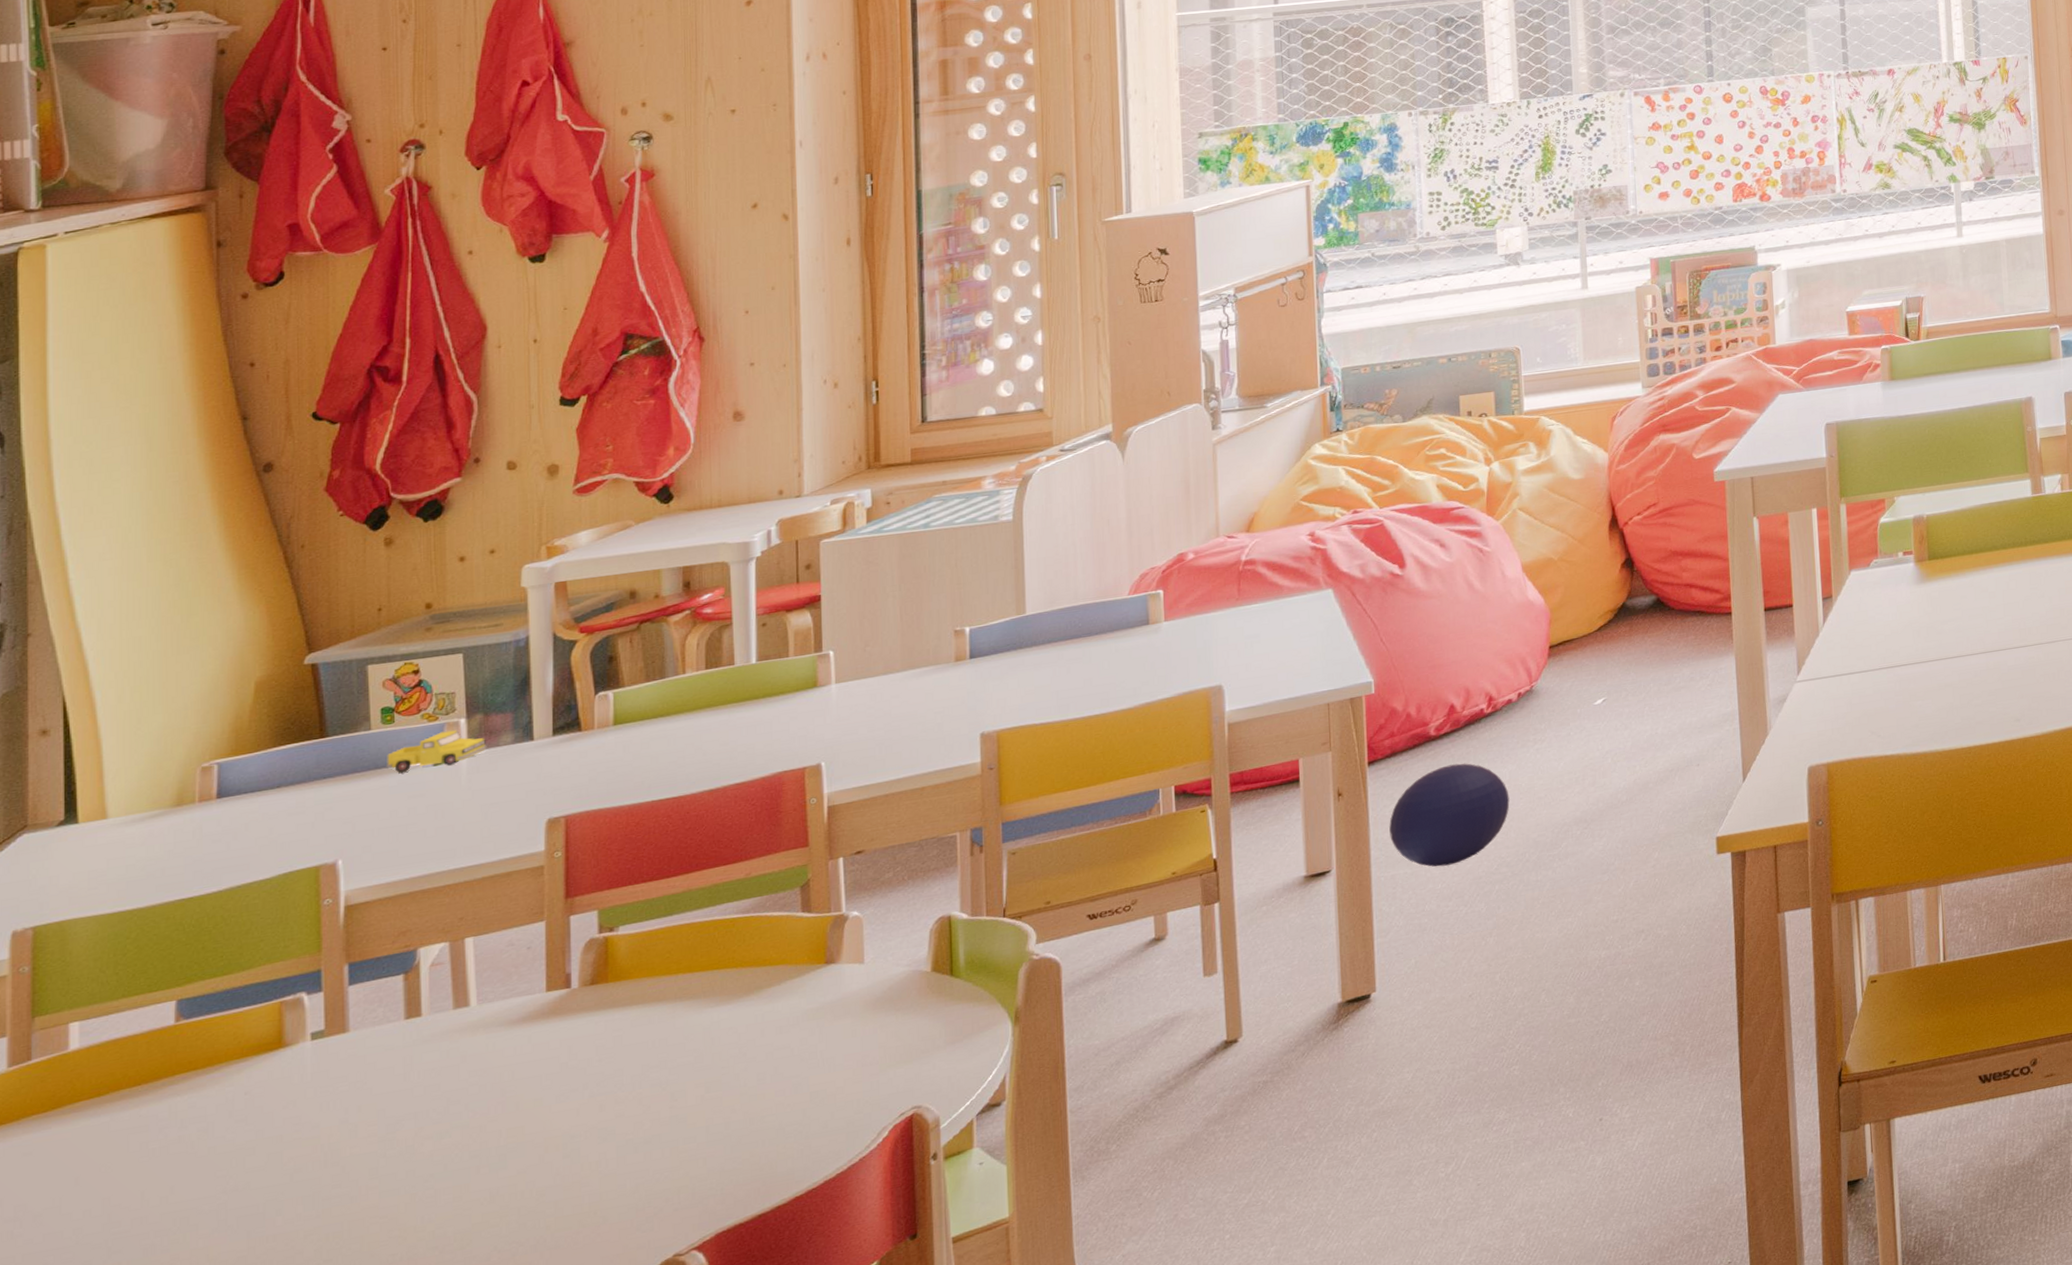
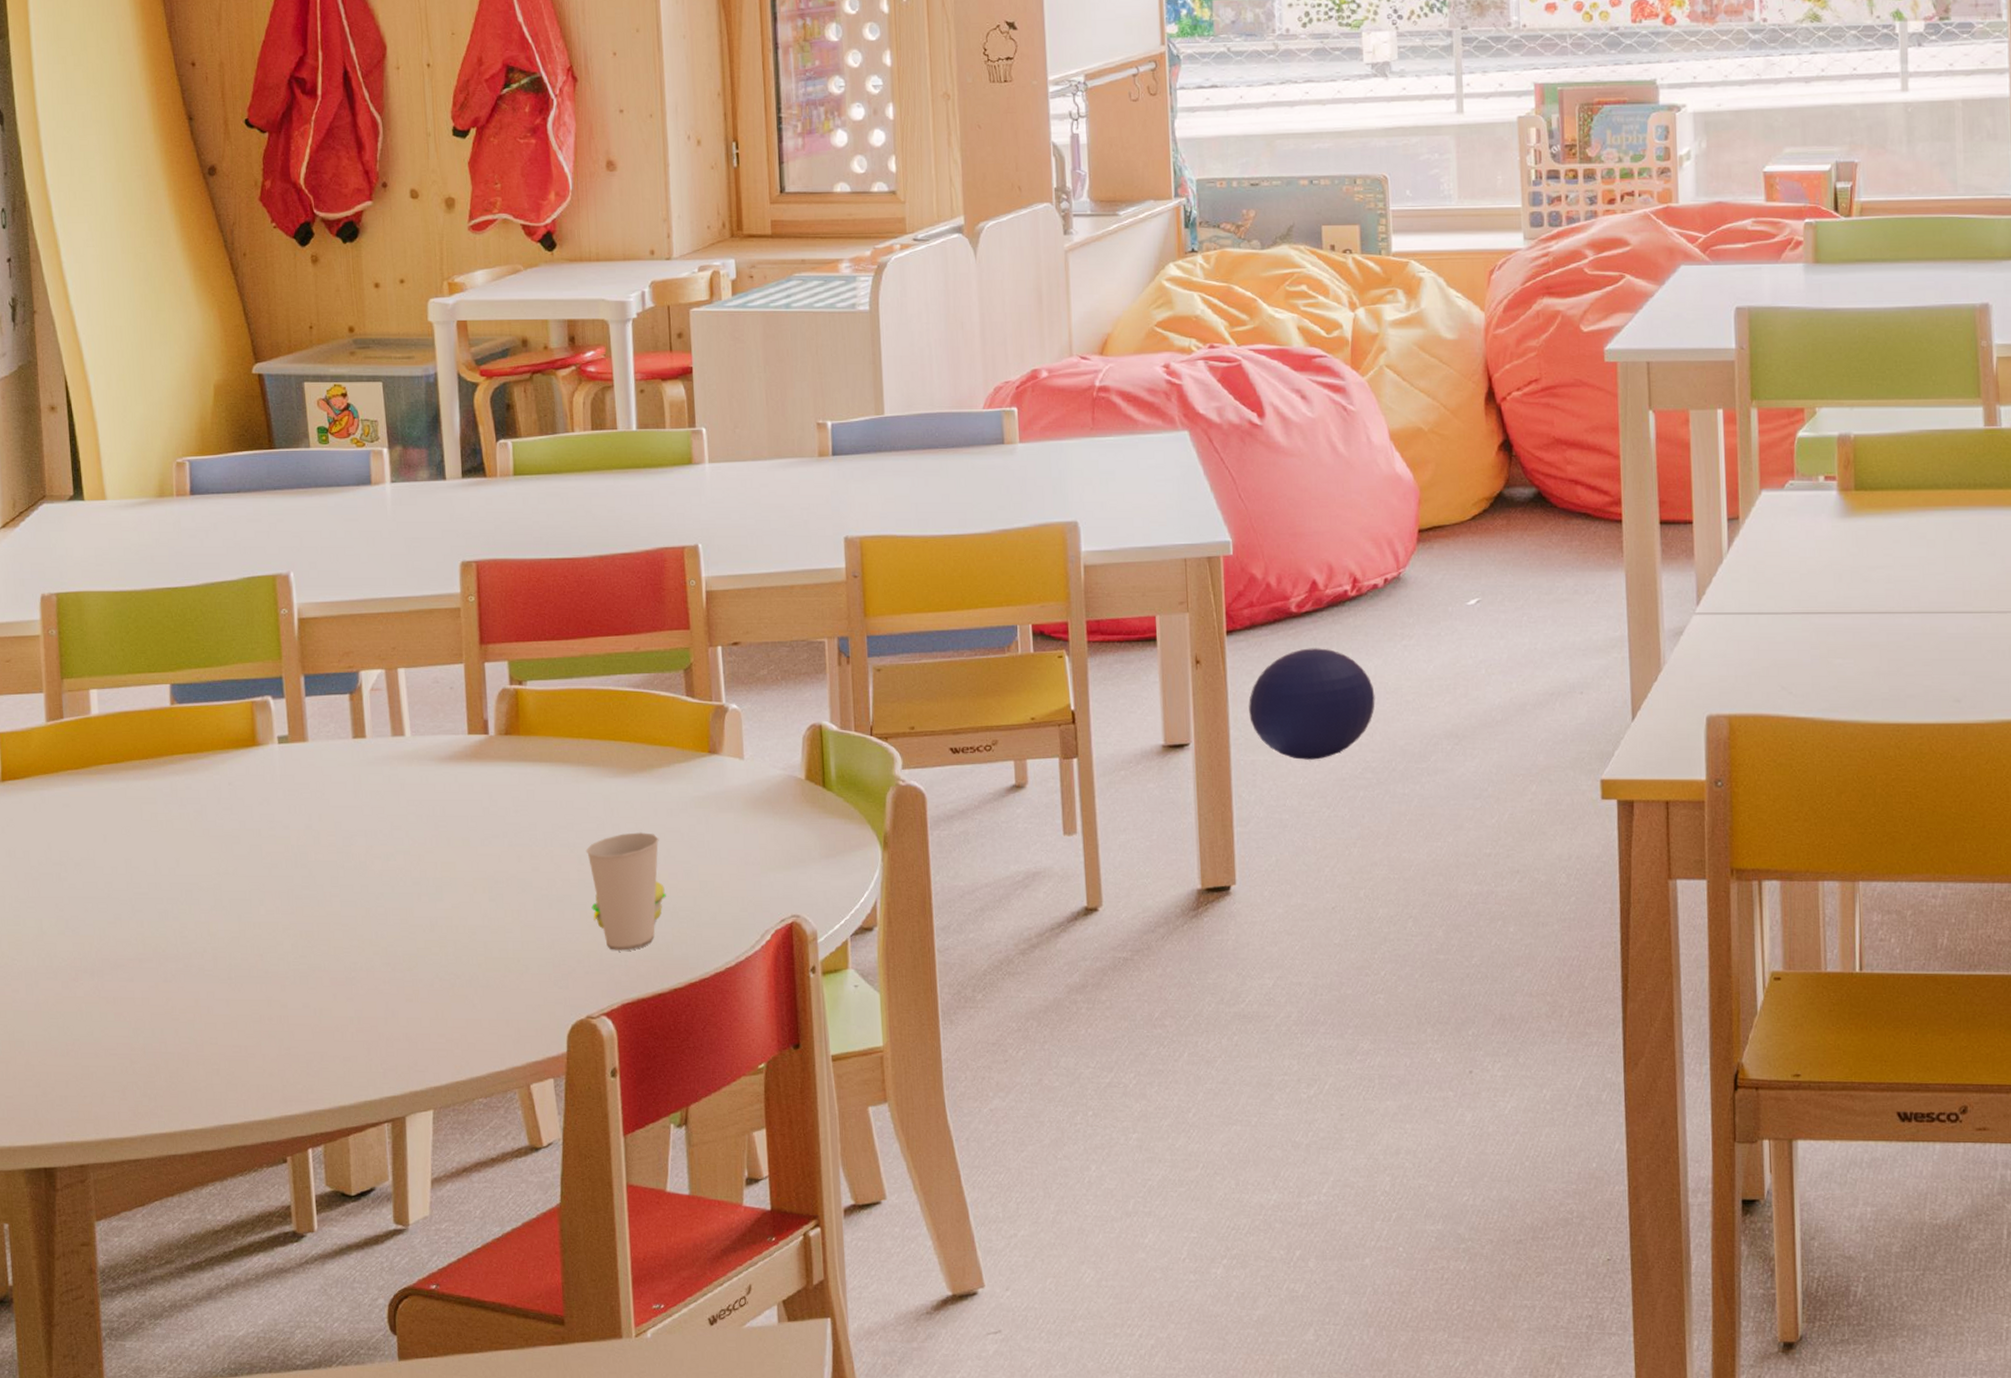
toy truck: present [387,730,487,773] -> none [324,458,407,495]
cup: none [680,1055,771,1181] -> present [586,832,666,951]

